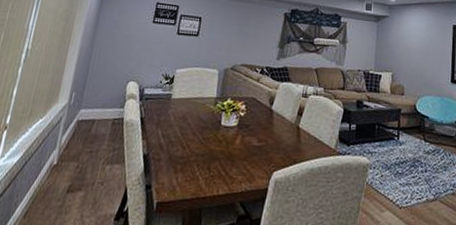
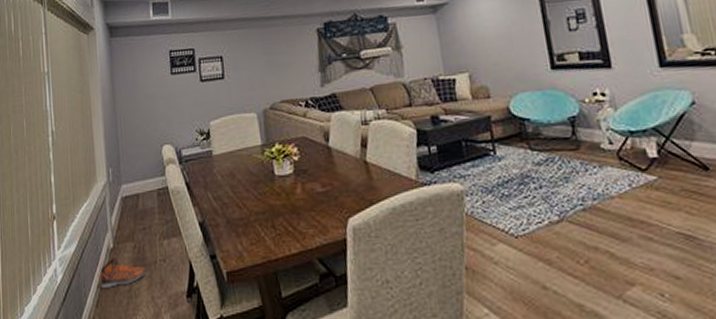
sneaker: none [33,173,83,202] -> present [99,257,147,289]

